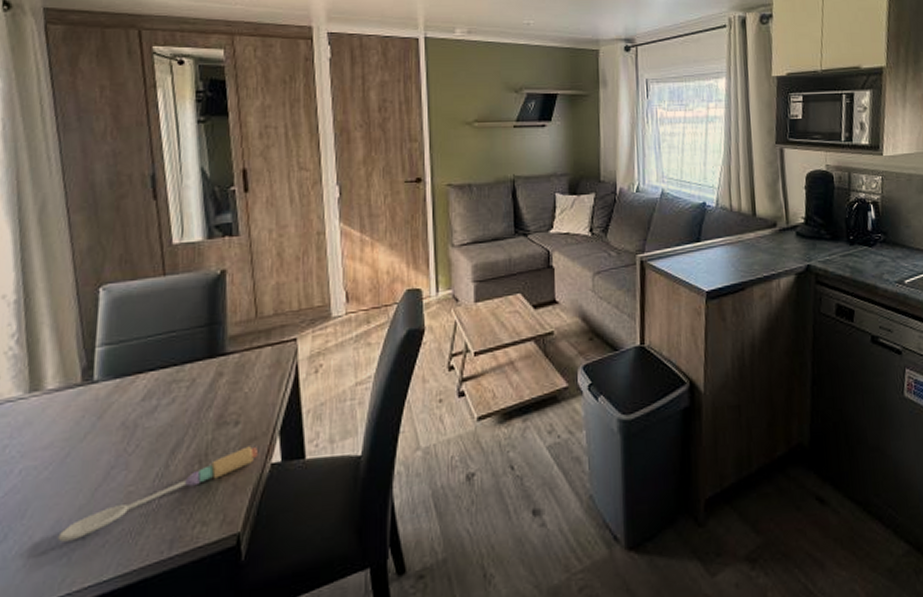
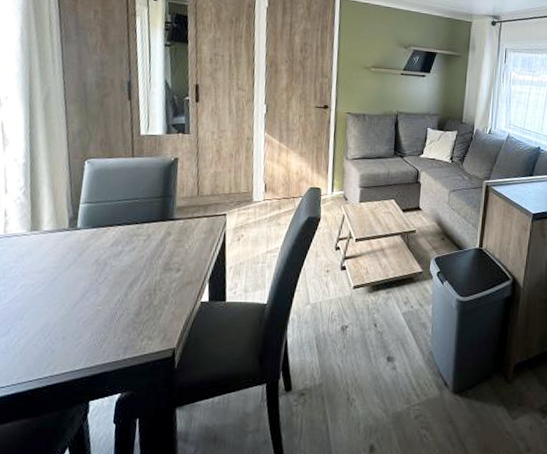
spoon: present [57,446,259,542] -> none [45,288,193,340]

